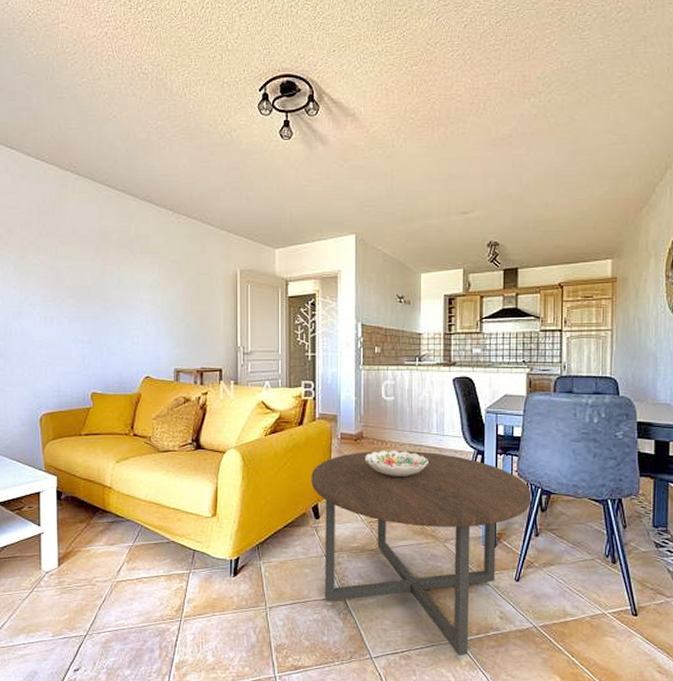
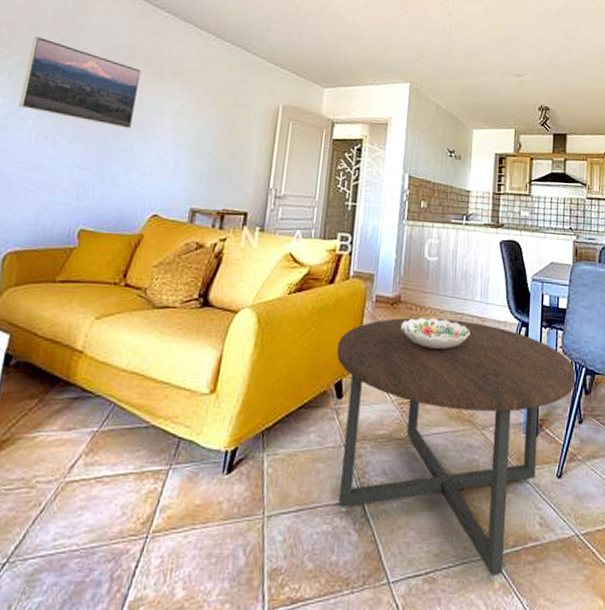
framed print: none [26,231,117,305] -> present [18,35,142,129]

